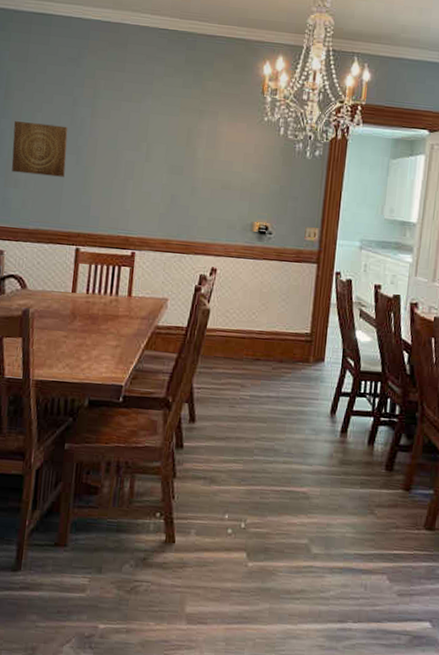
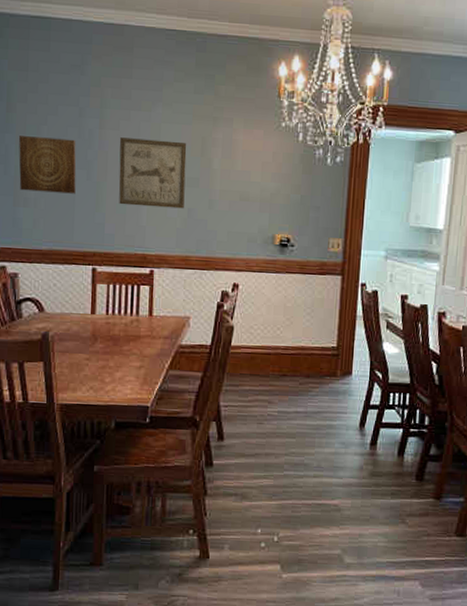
wall art: none [105,126,174,195] -> present [119,137,187,209]

